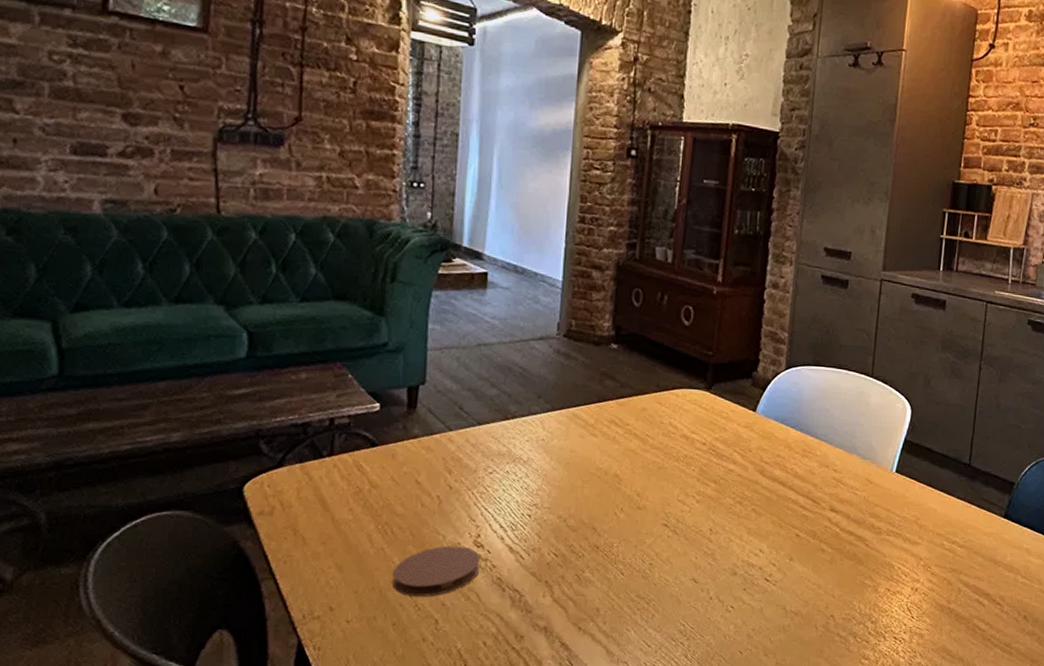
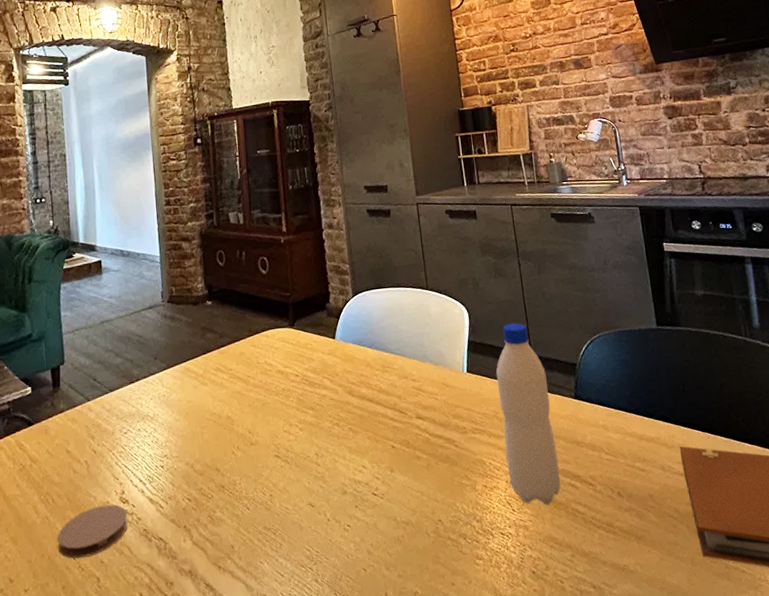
water bottle: none [915,429,981,617] -> present [496,323,561,505]

